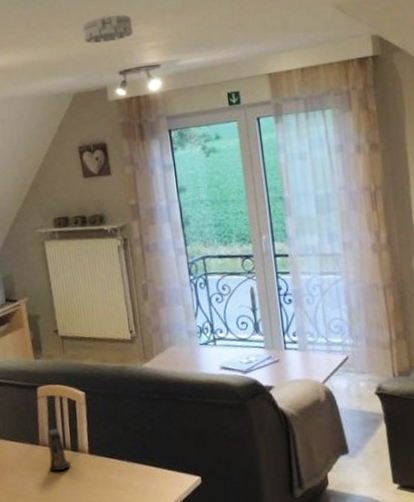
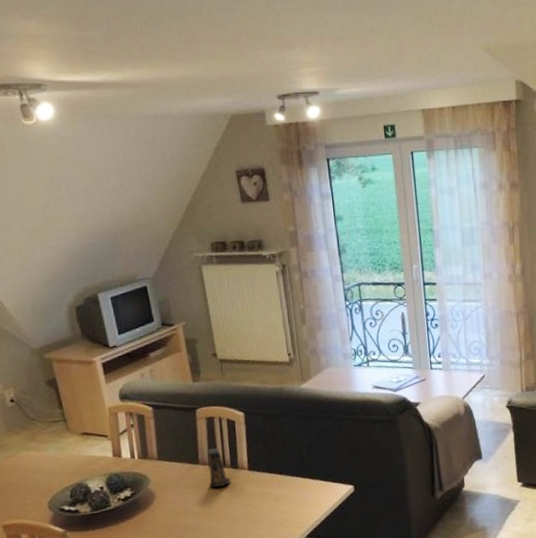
smoke detector: present [82,14,134,44] -> none [239,35,292,64]

